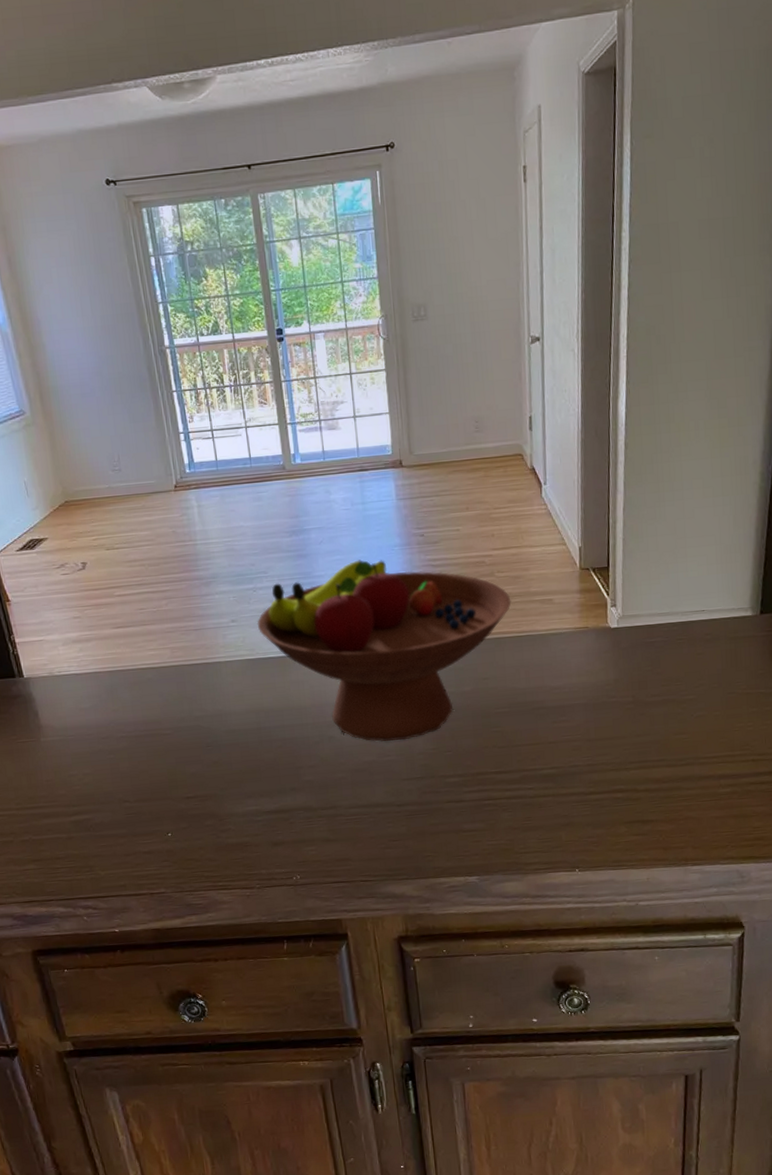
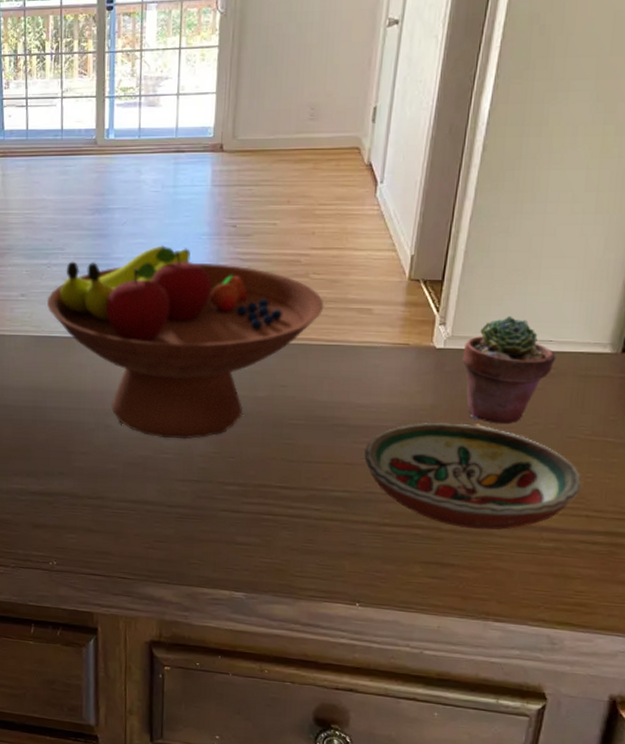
decorative bowl: none [564,692,746,786] -> present [364,422,582,530]
potted succulent: none [634,592,710,690] -> present [462,315,557,425]

